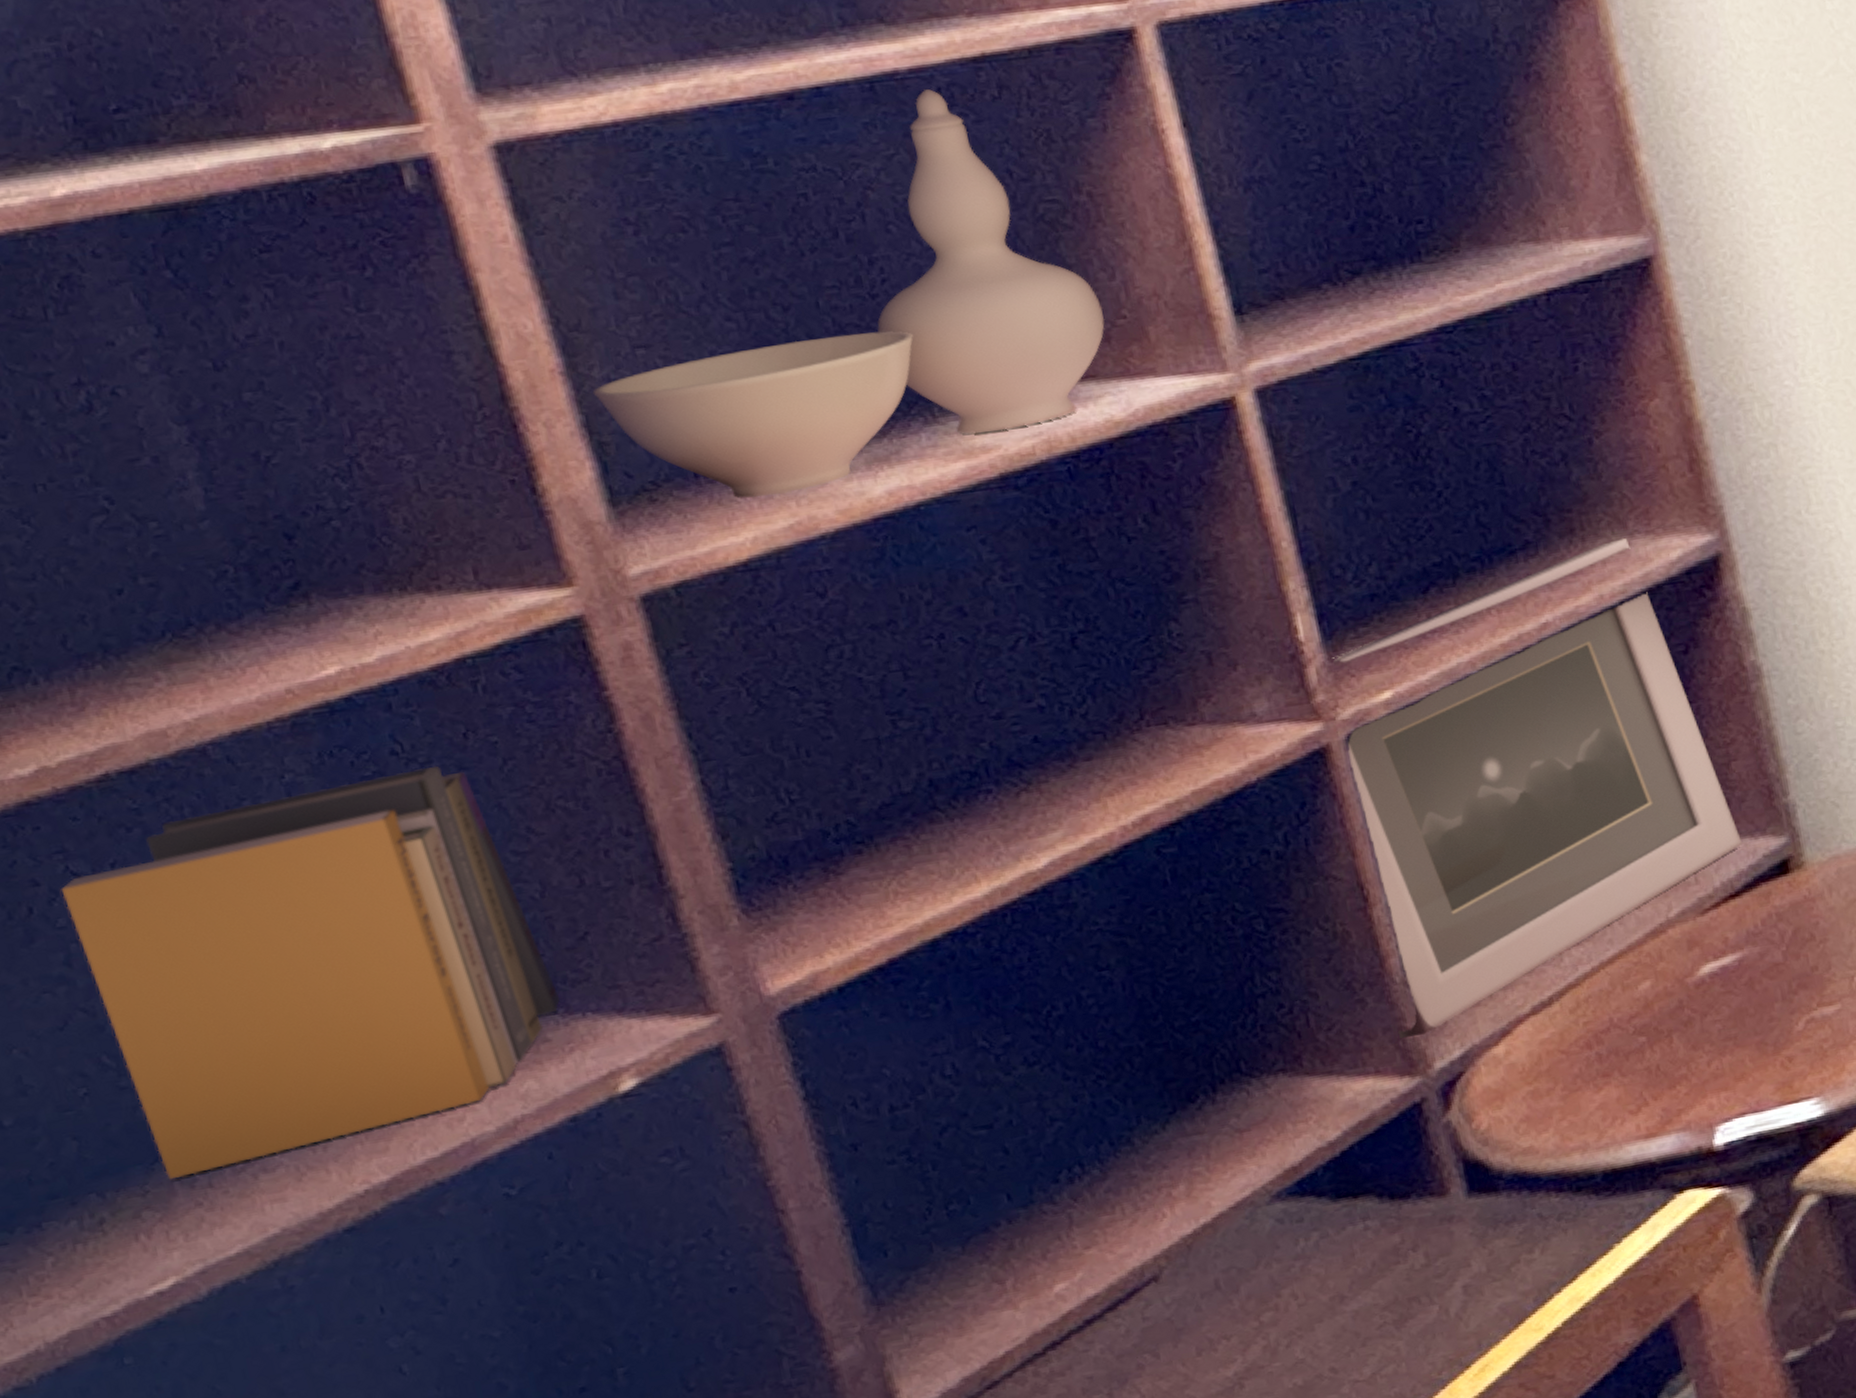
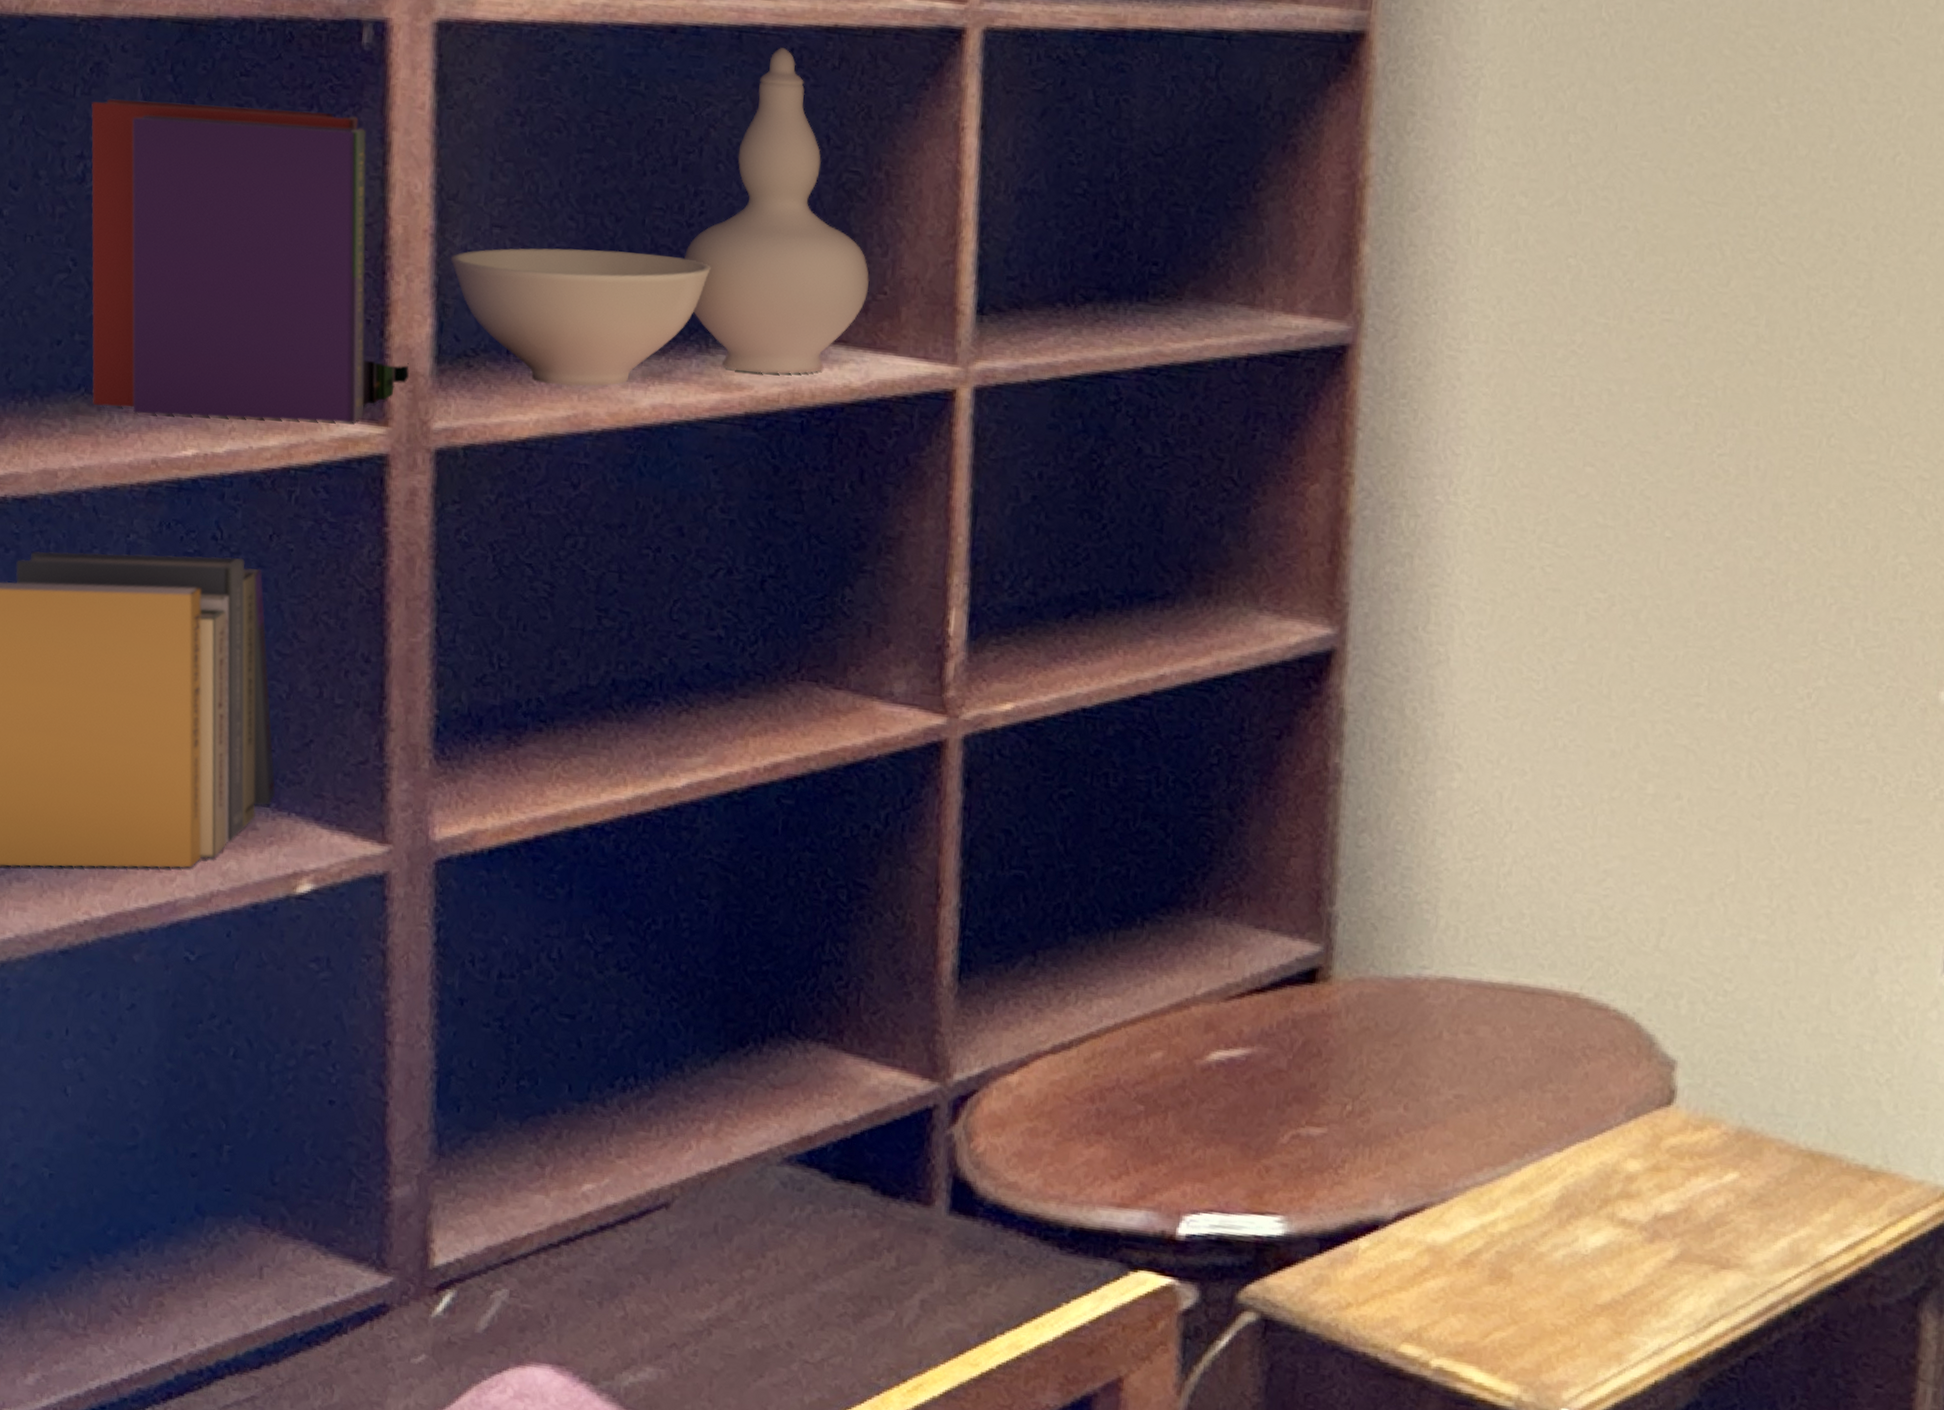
books: none [73,267,583,648] -> present [91,98,410,423]
picture frame: present [1332,538,1742,1039] -> none [931,611,1280,1043]

